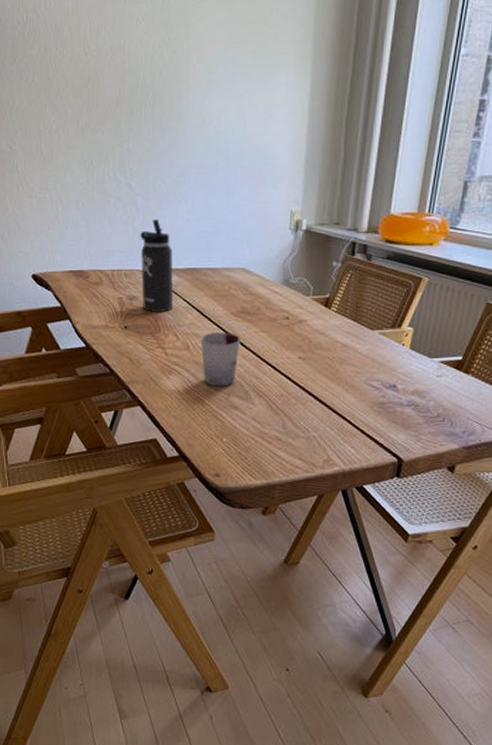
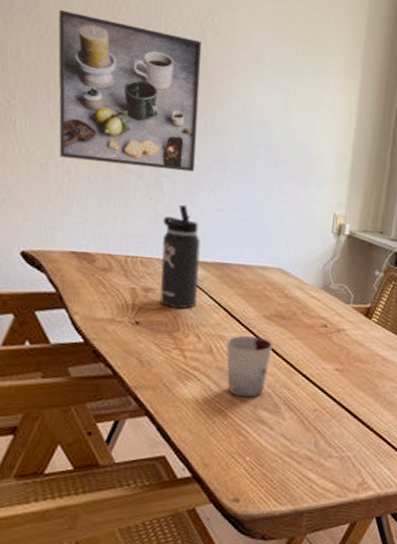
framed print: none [41,57,164,190] -> present [58,10,202,172]

